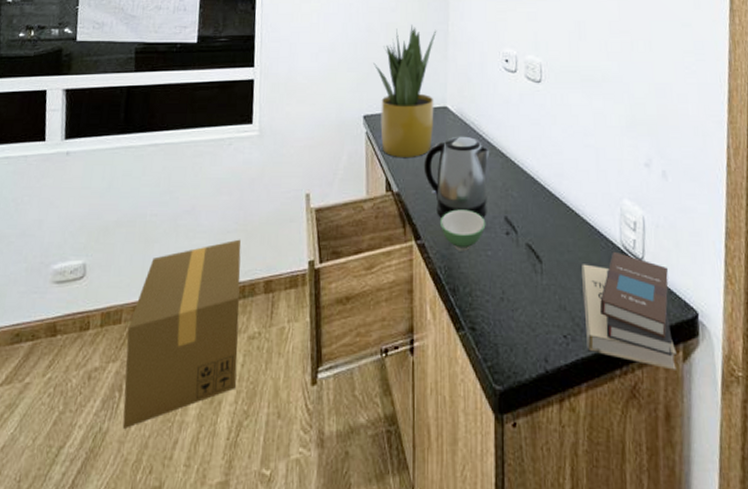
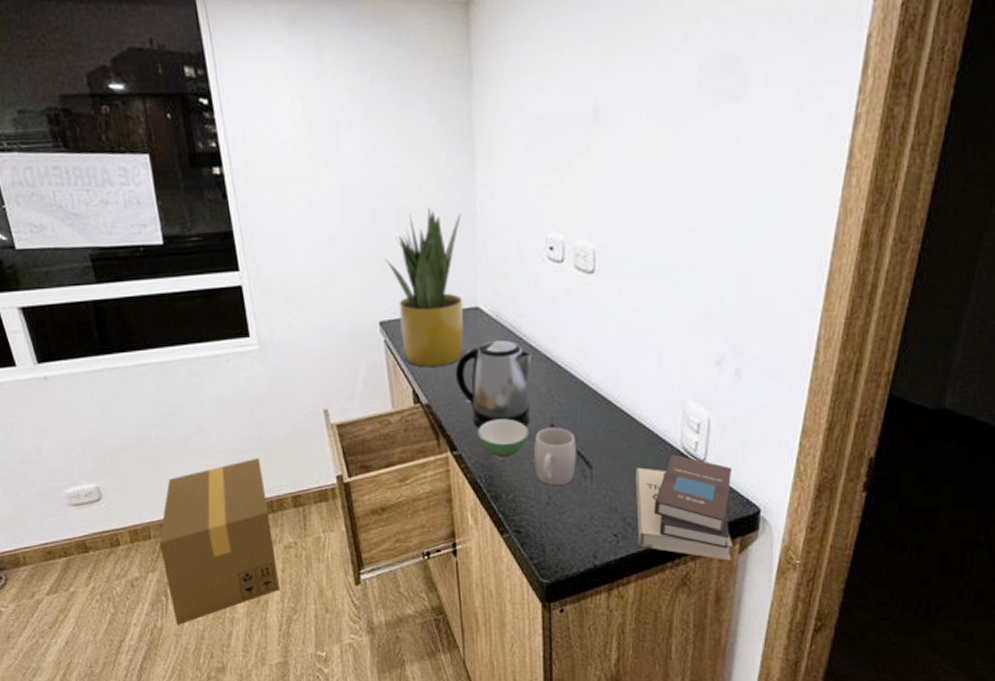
mug: none [489,220,529,279] -> present [533,427,577,485]

